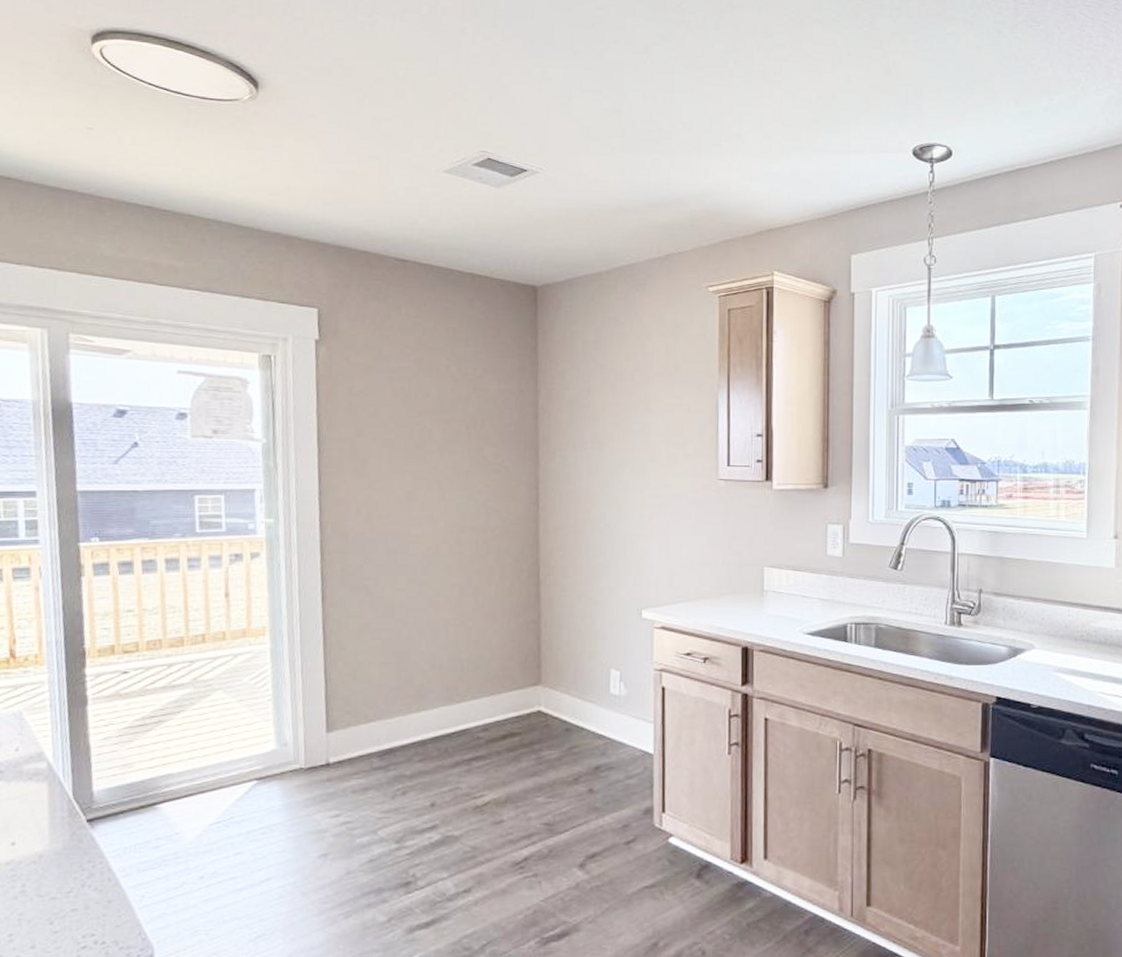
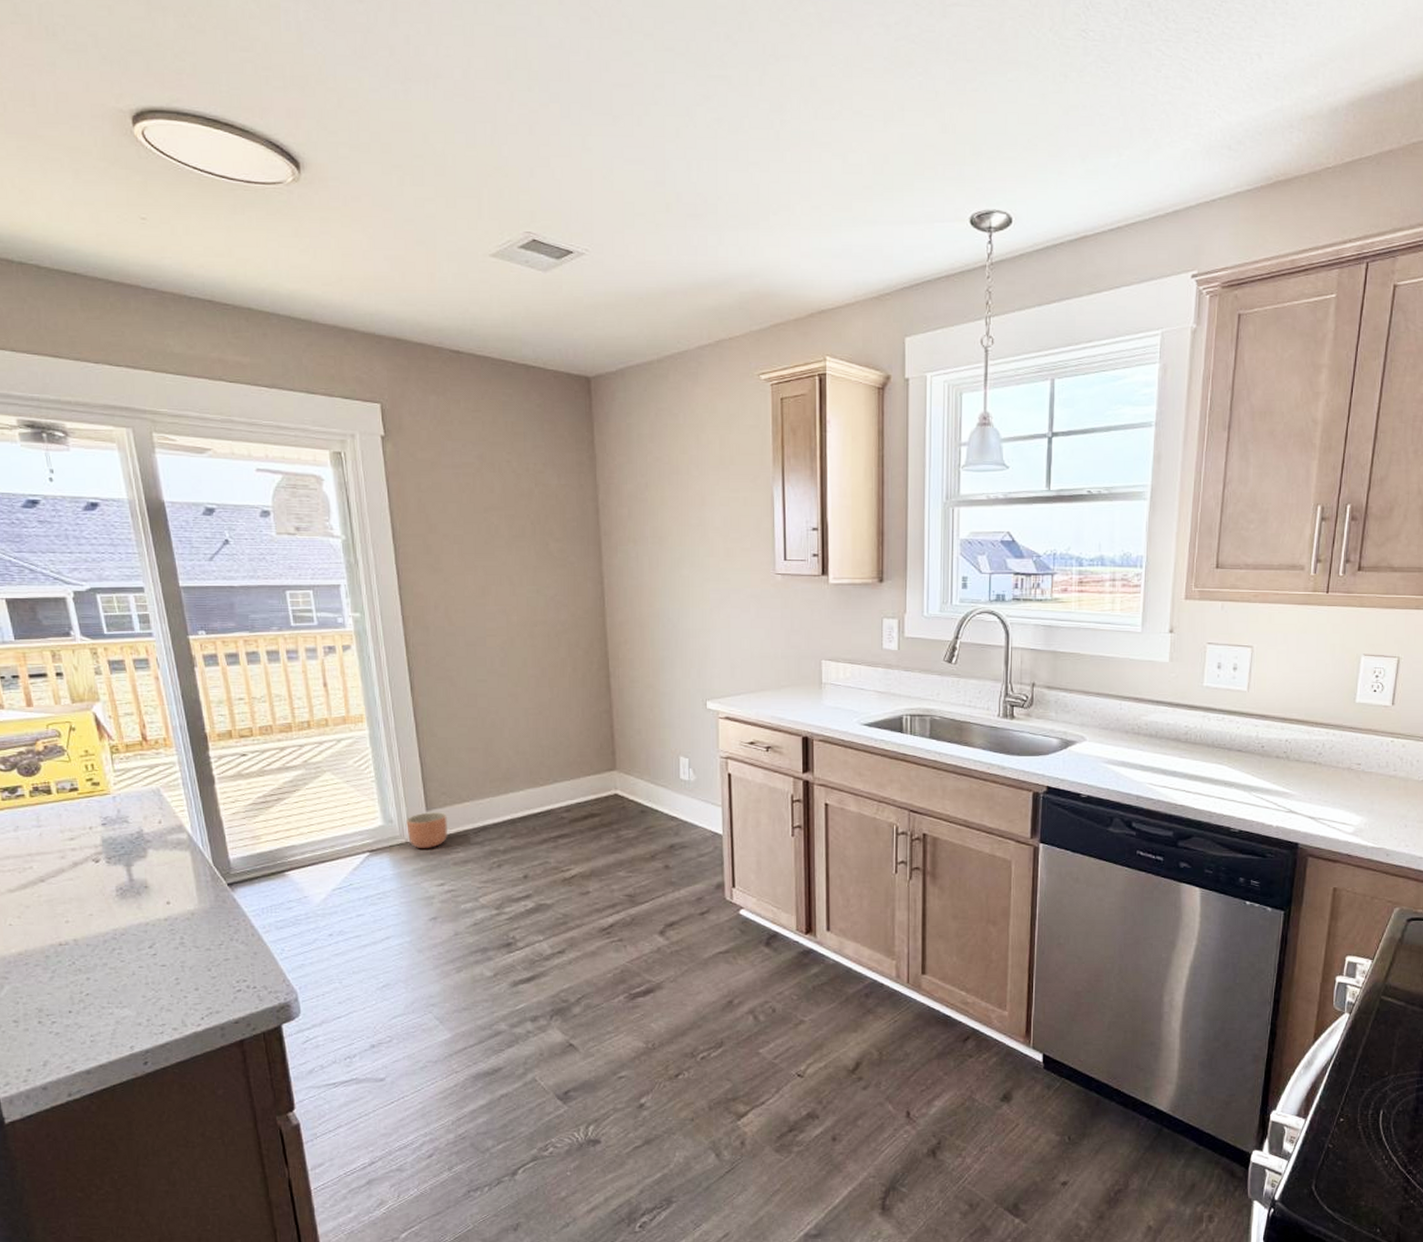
planter: none [302,734,349,776] -> present [406,812,447,849]

